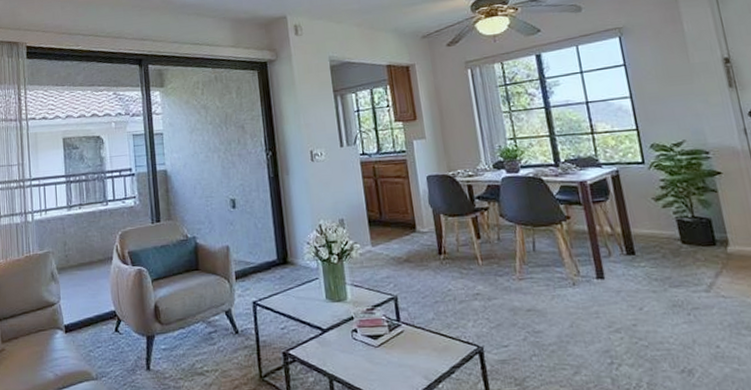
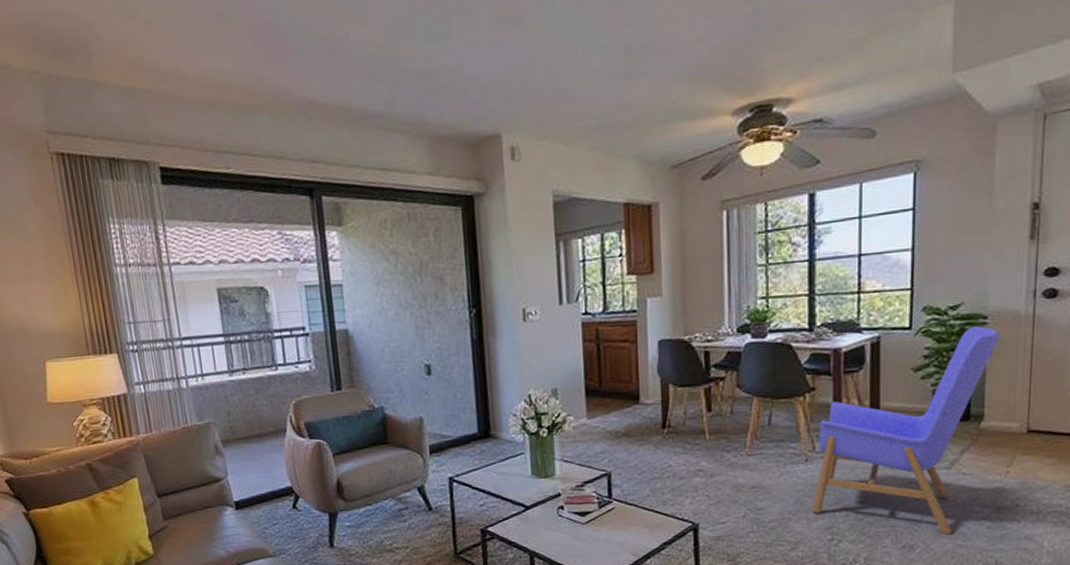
armchair: none [580,160,726,359] -> present [812,326,1000,535]

